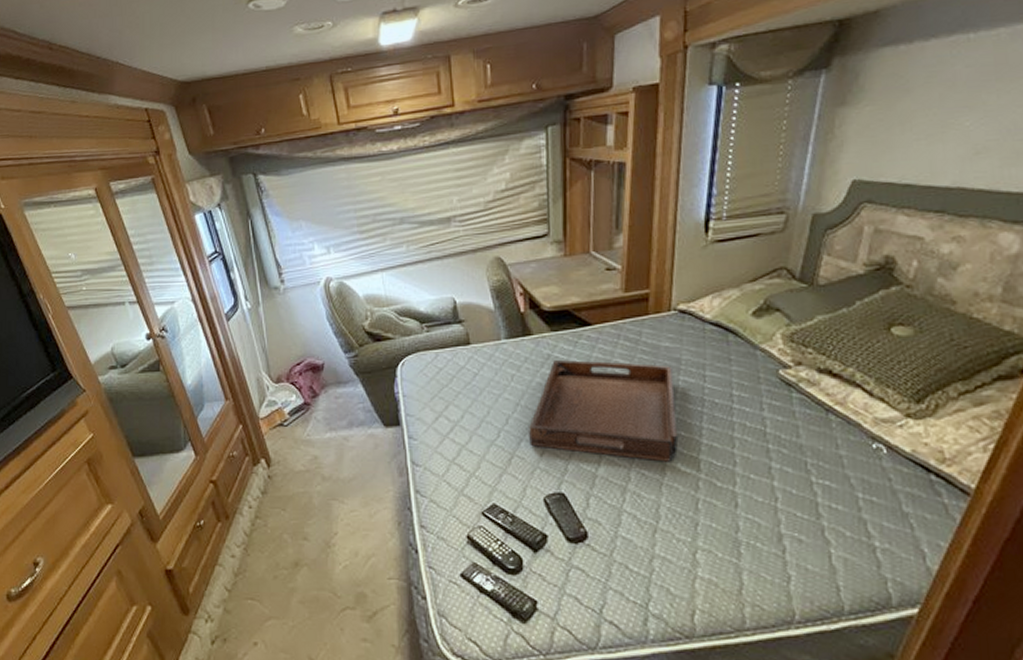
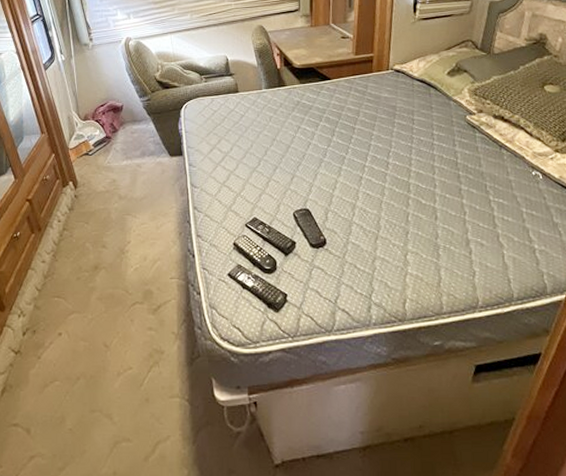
serving tray: present [529,360,679,462] -> none [283,106,394,185]

